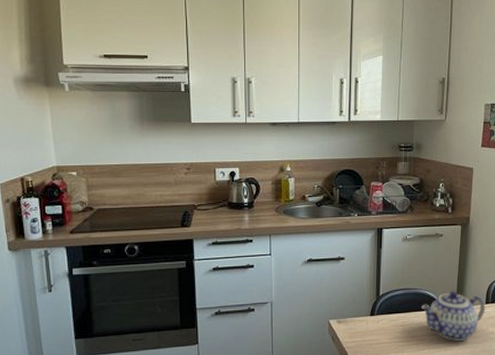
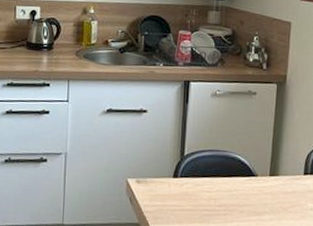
teapot: present [421,291,486,341] -> none [230,157,304,216]

